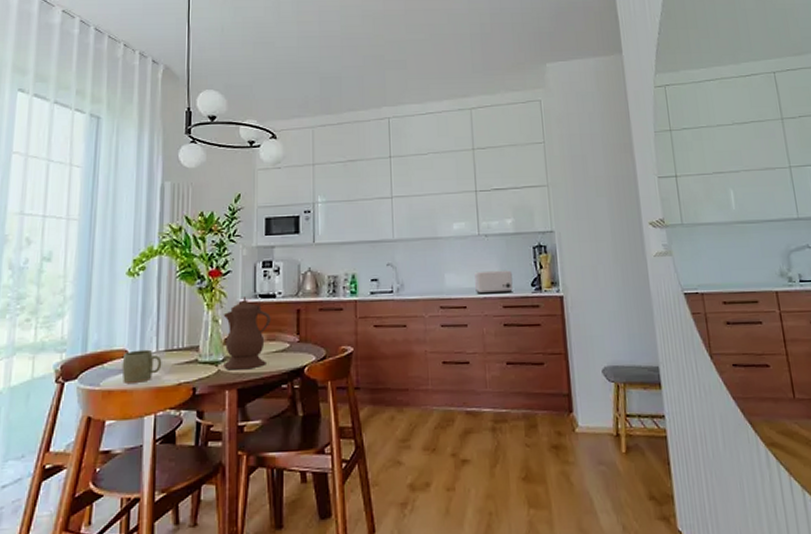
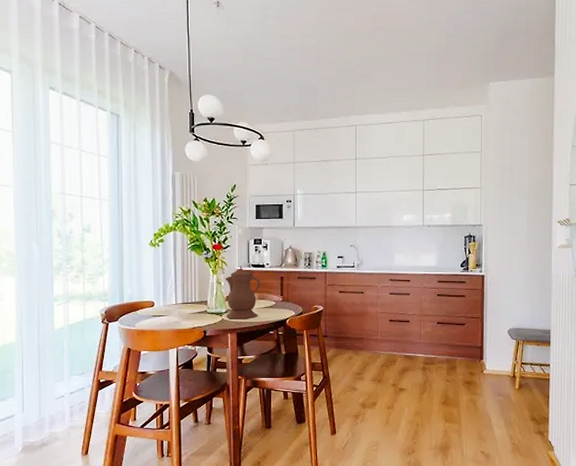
mug: present [121,349,162,383] -> none [150,302,180,325]
toaster: present [475,270,513,294] -> none [418,253,446,271]

